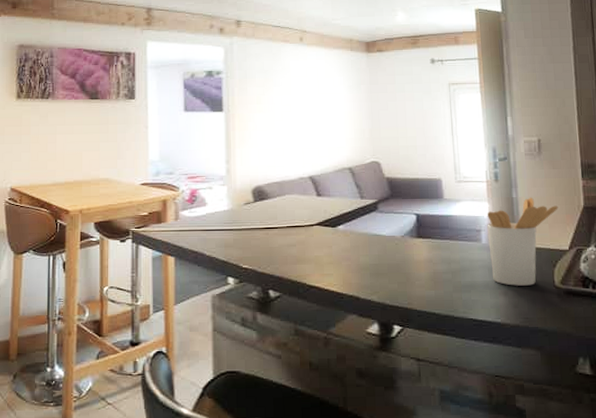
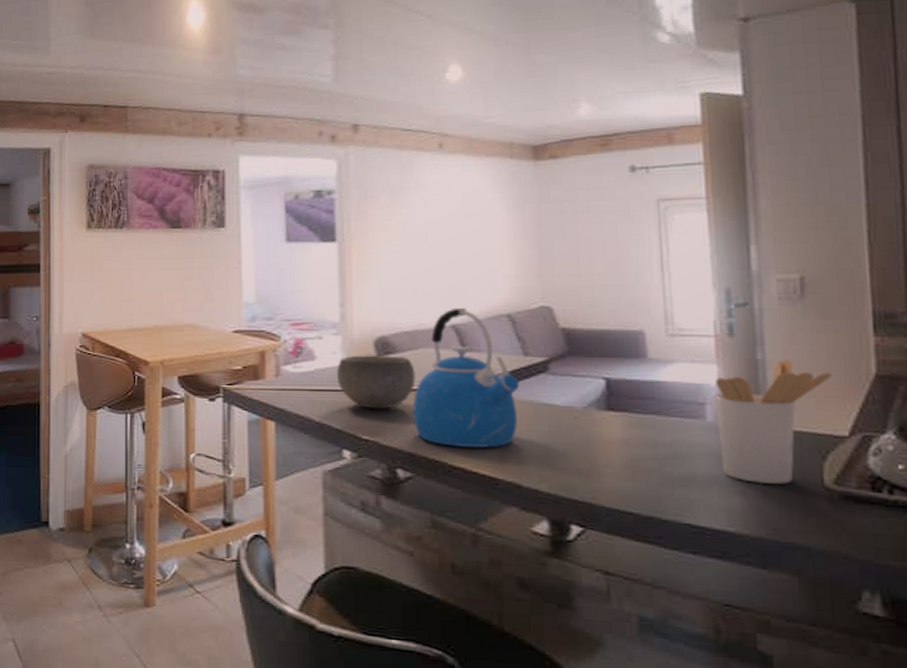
bowl: none [224,201,283,244] -> present [337,355,416,410]
kettle: none [280,163,358,271] -> present [412,307,520,449]

